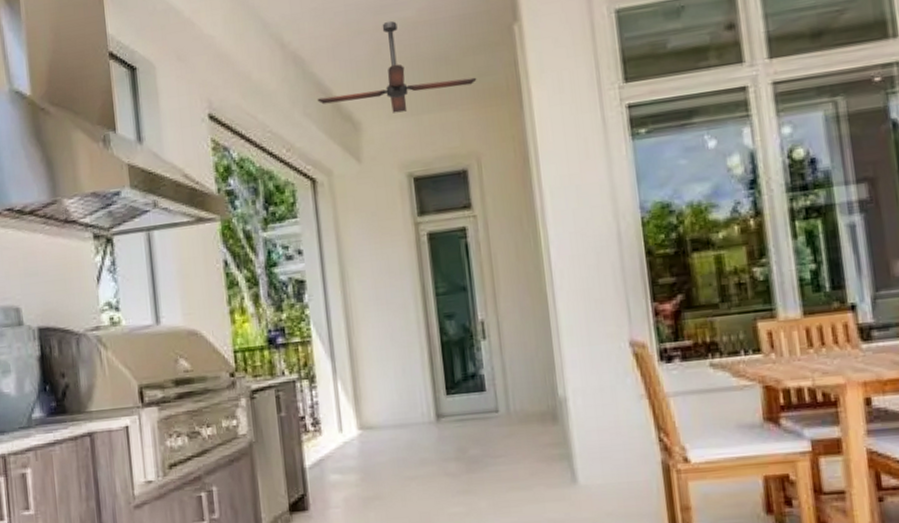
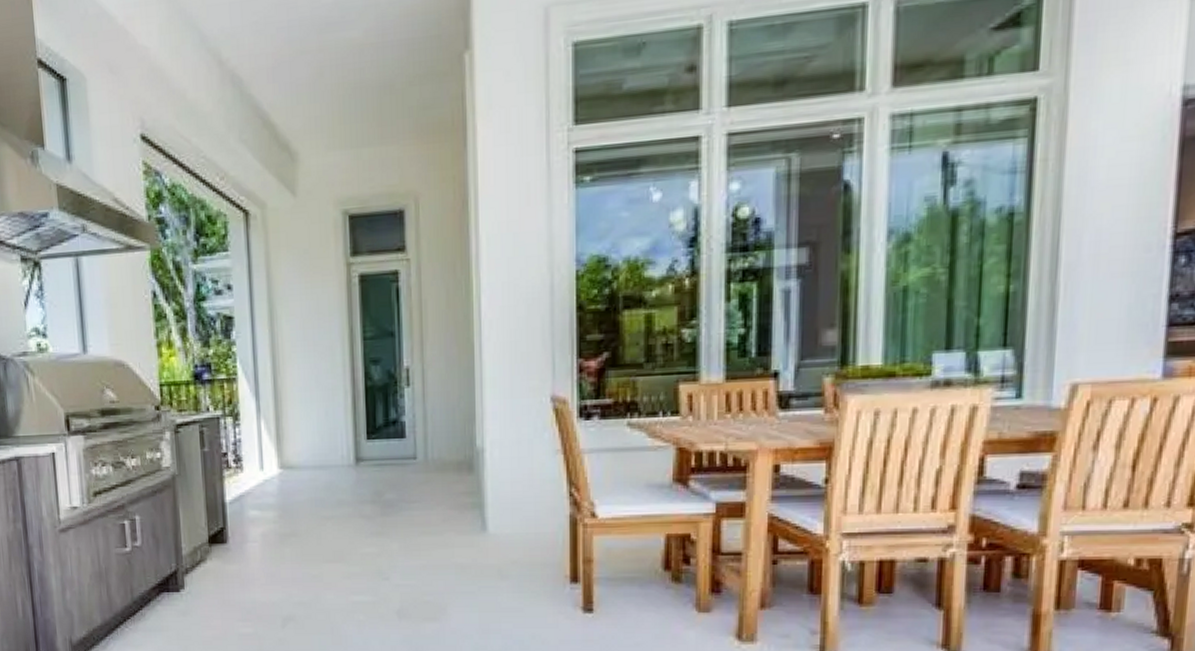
ceiling fan: present [317,20,477,113] -> none [253,40,421,145]

